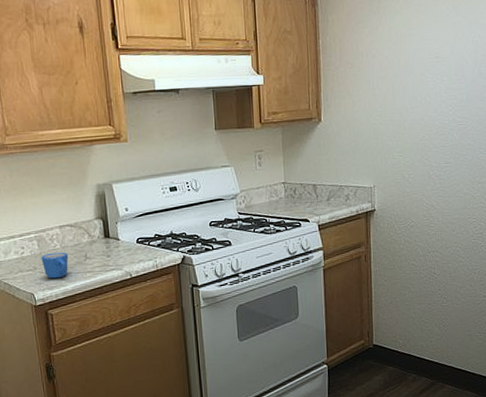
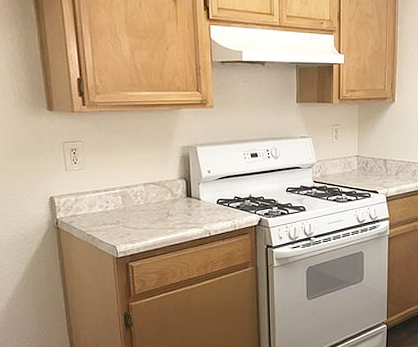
mug: present [41,252,69,279] -> none [125,208,151,233]

